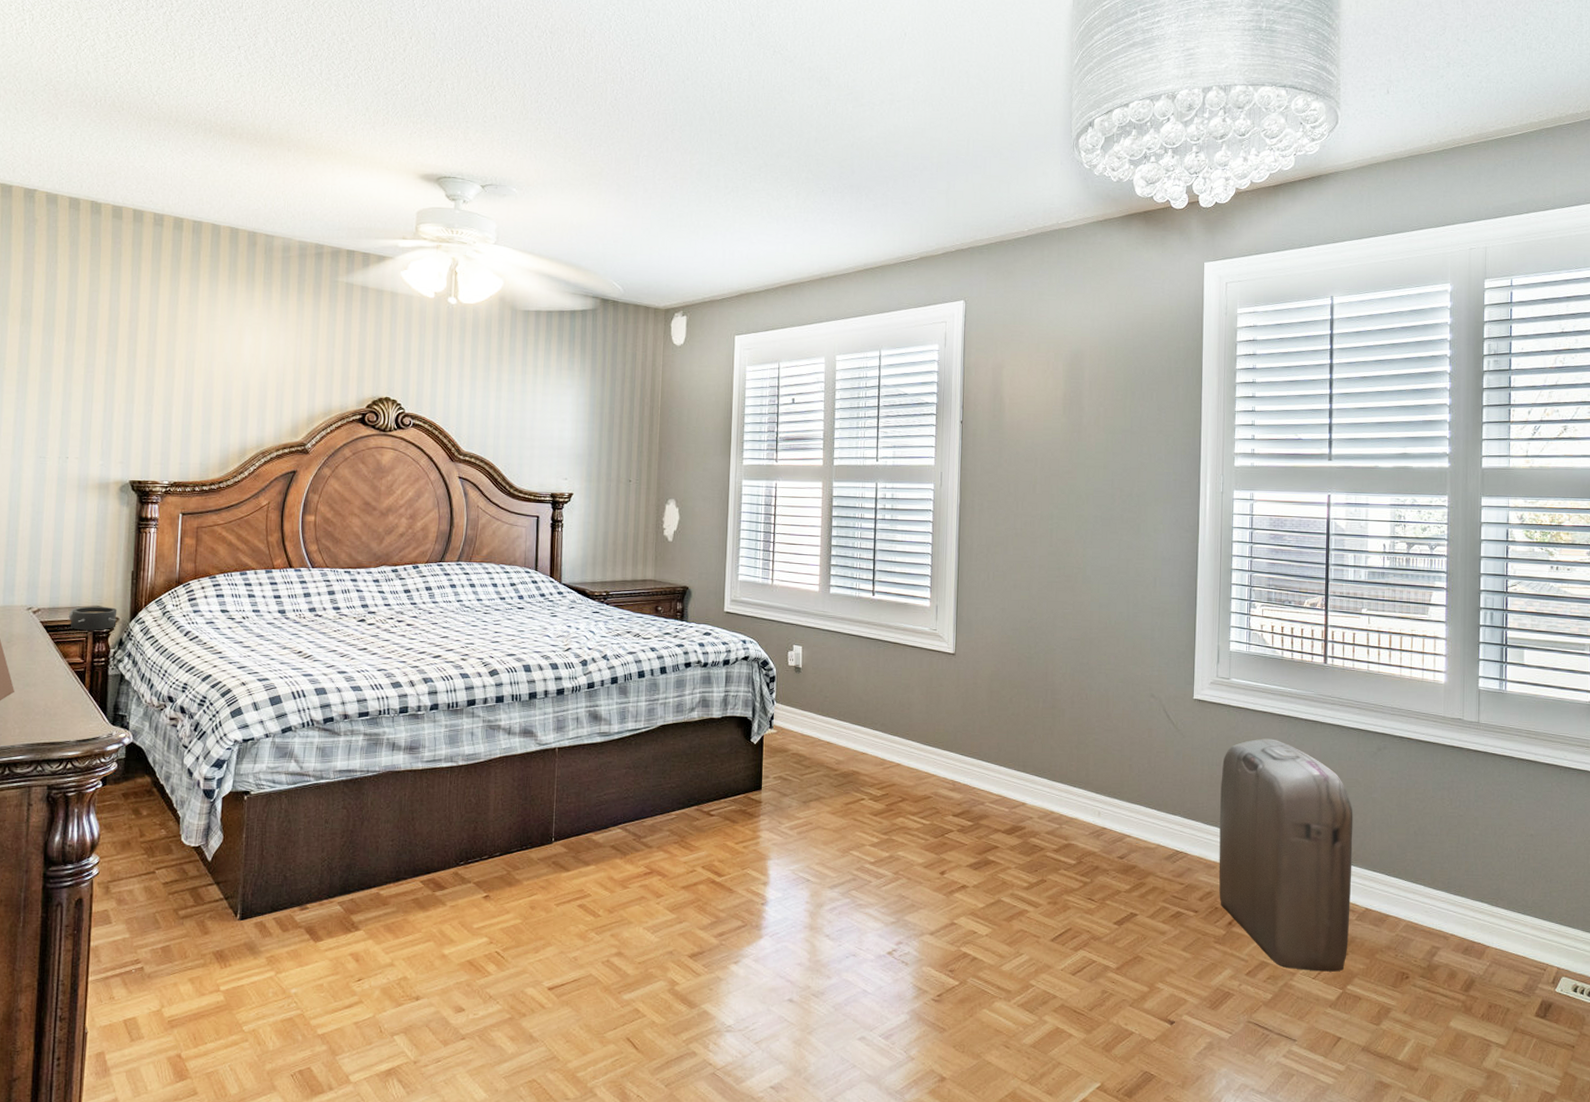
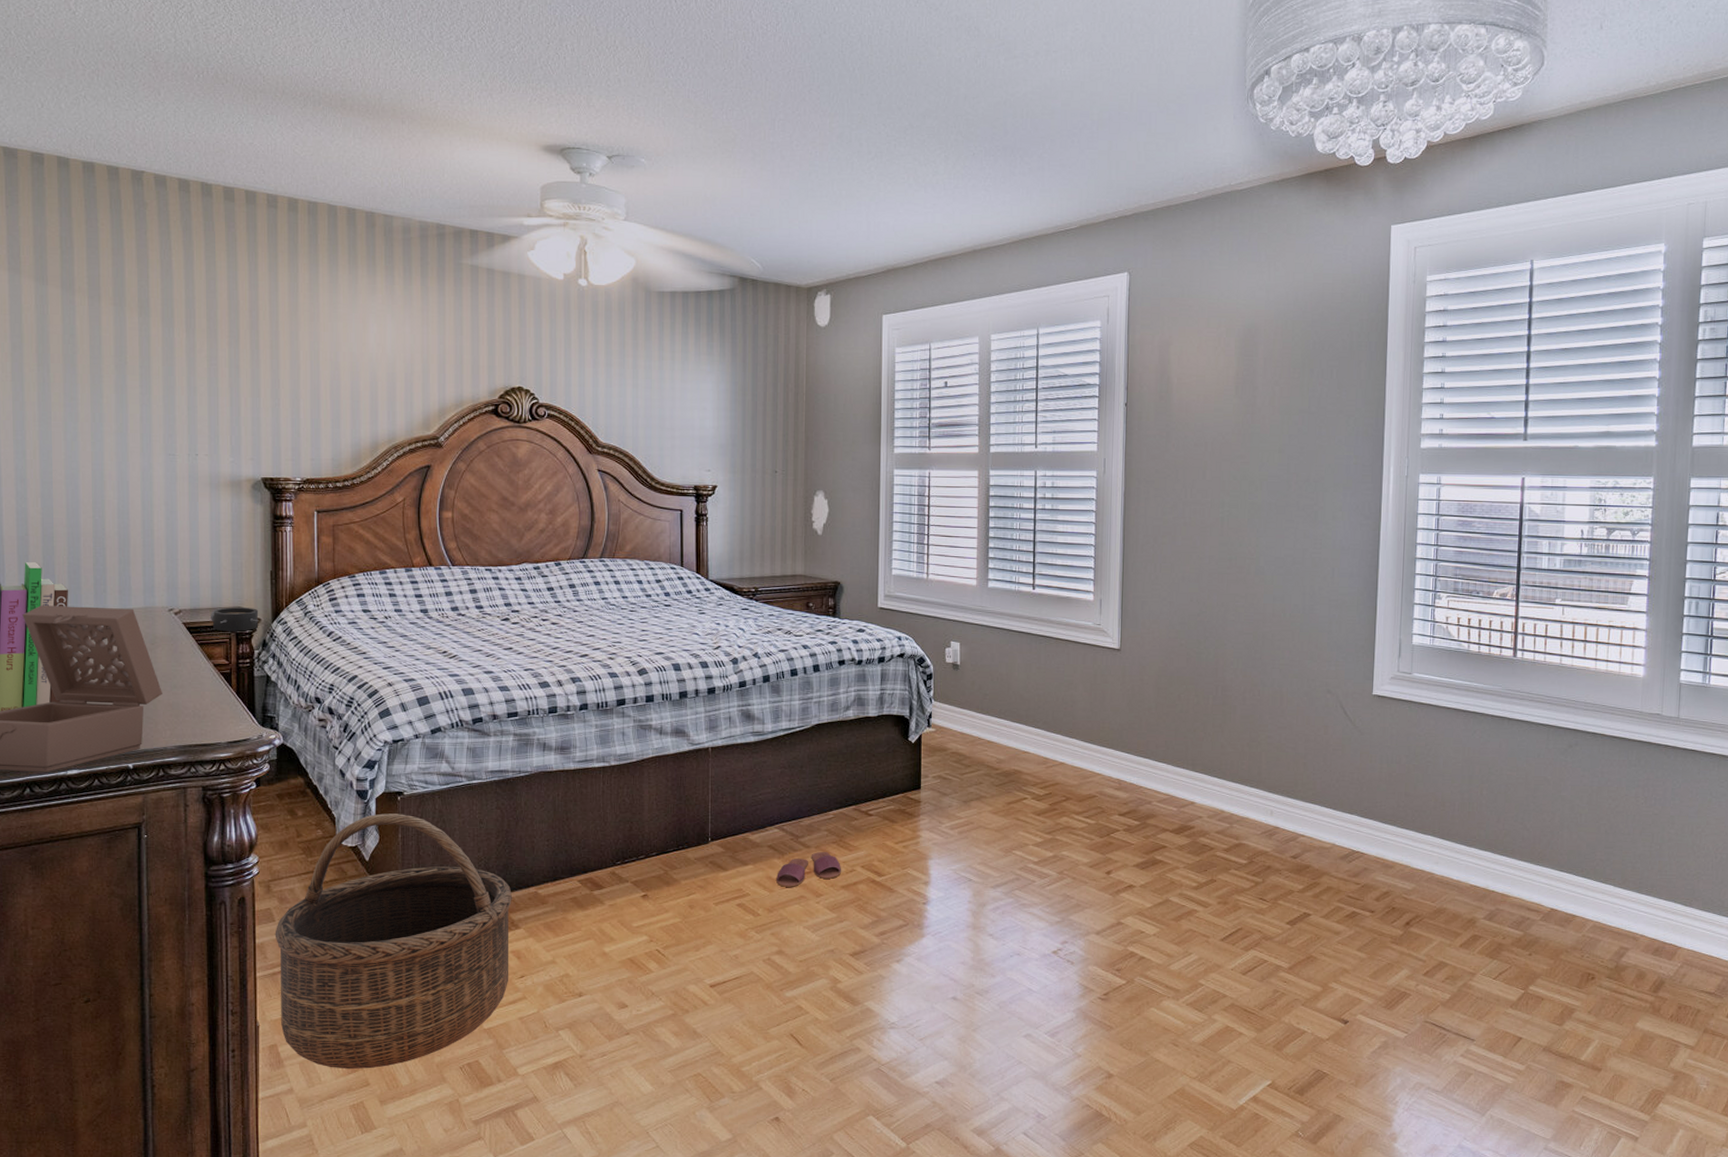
basket: none [110,813,354,1078] -> present [275,813,512,1070]
slippers: none [618,851,682,888] -> present [776,851,841,887]
suitcase: present [1218,738,1353,972] -> none [1396,735,1541,972]

